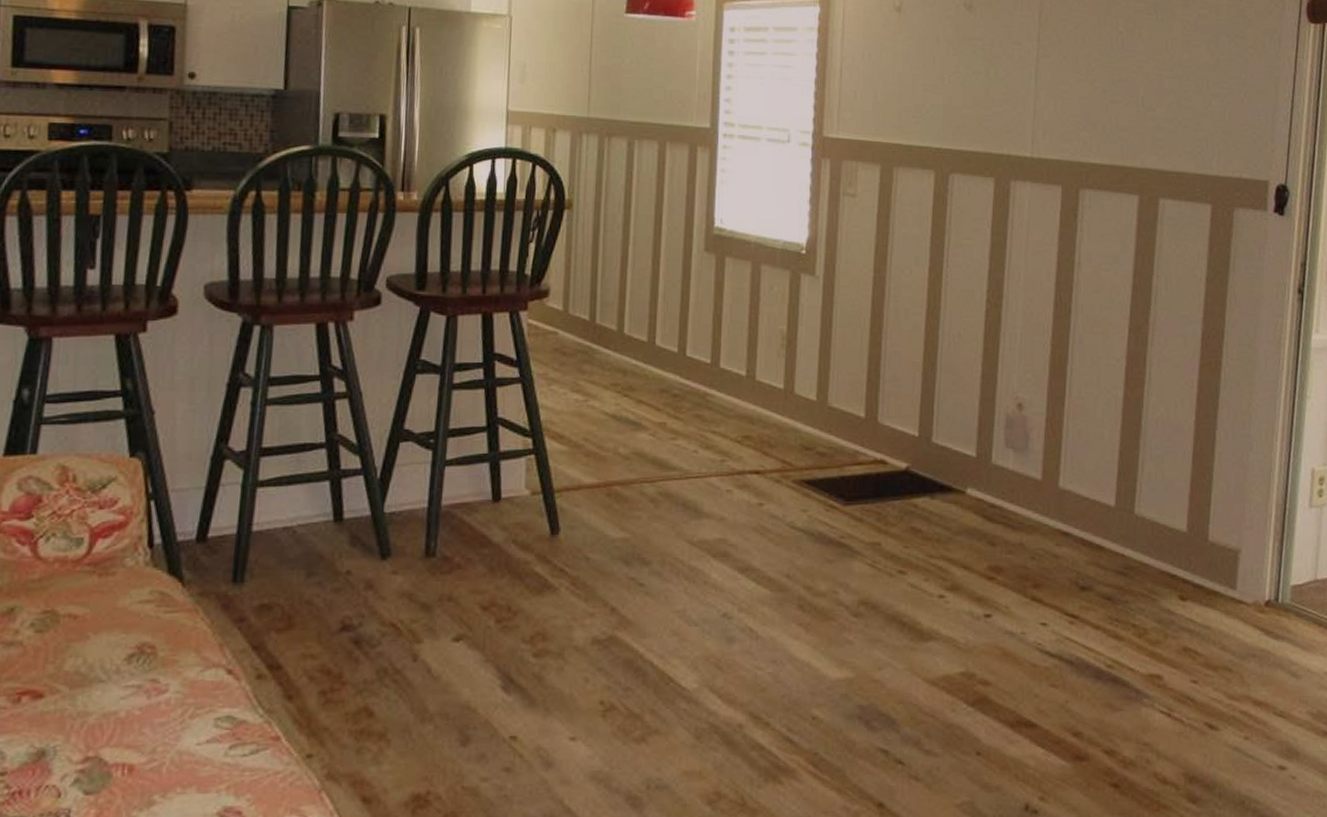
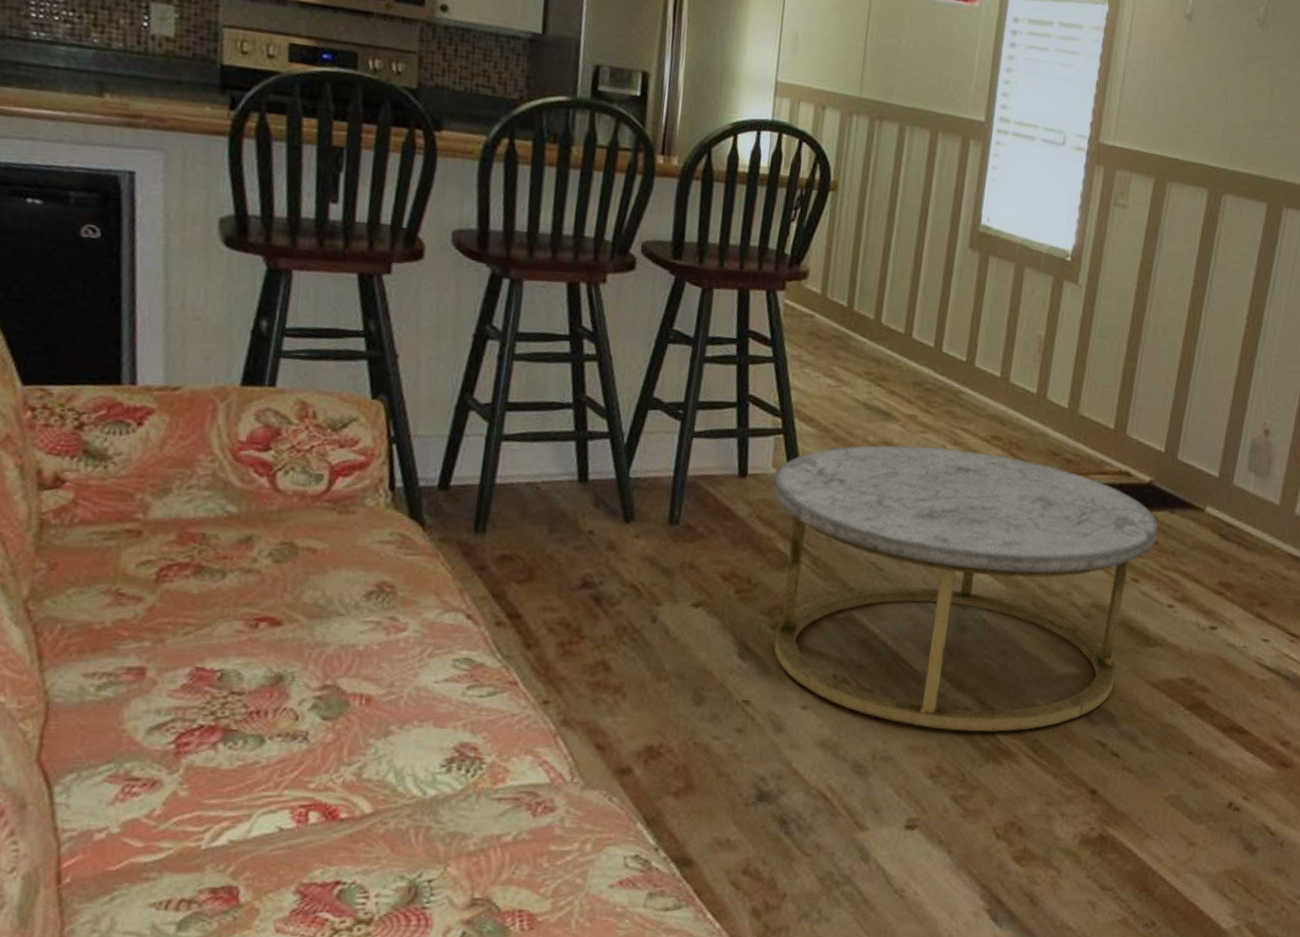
coffee table: none [528,453,920,751] -> present [773,445,1159,732]

